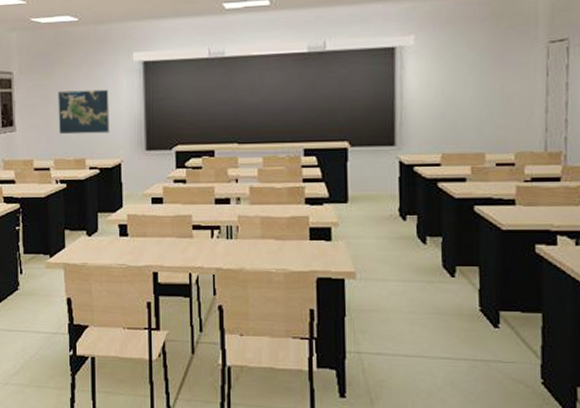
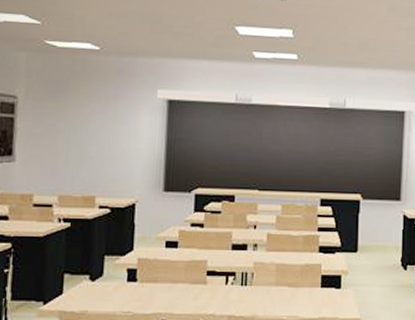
map: present [58,89,110,135] -> none [67,122,128,171]

